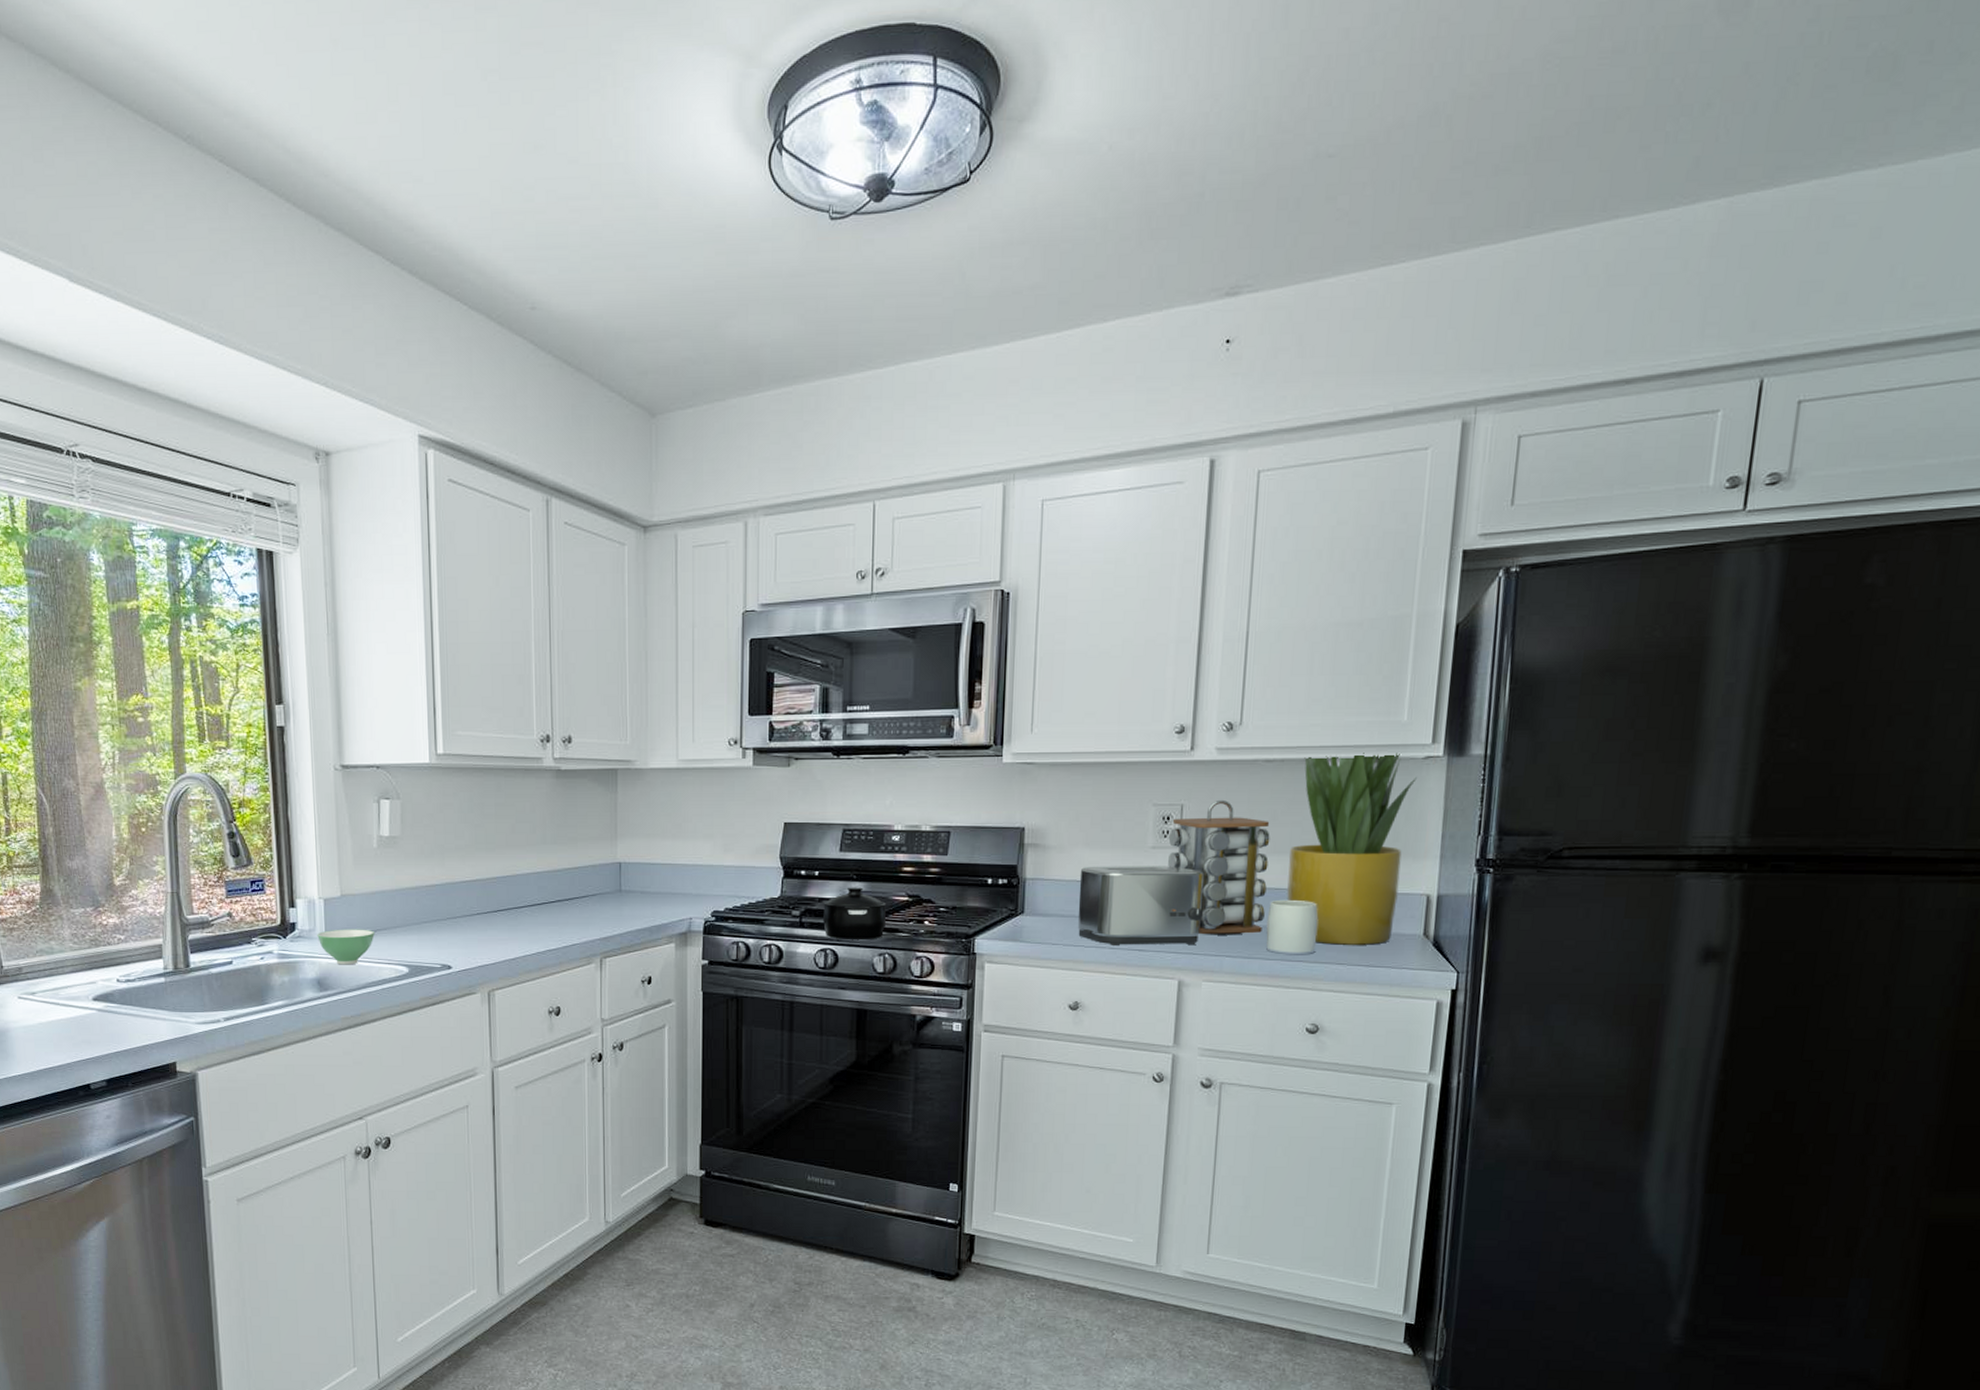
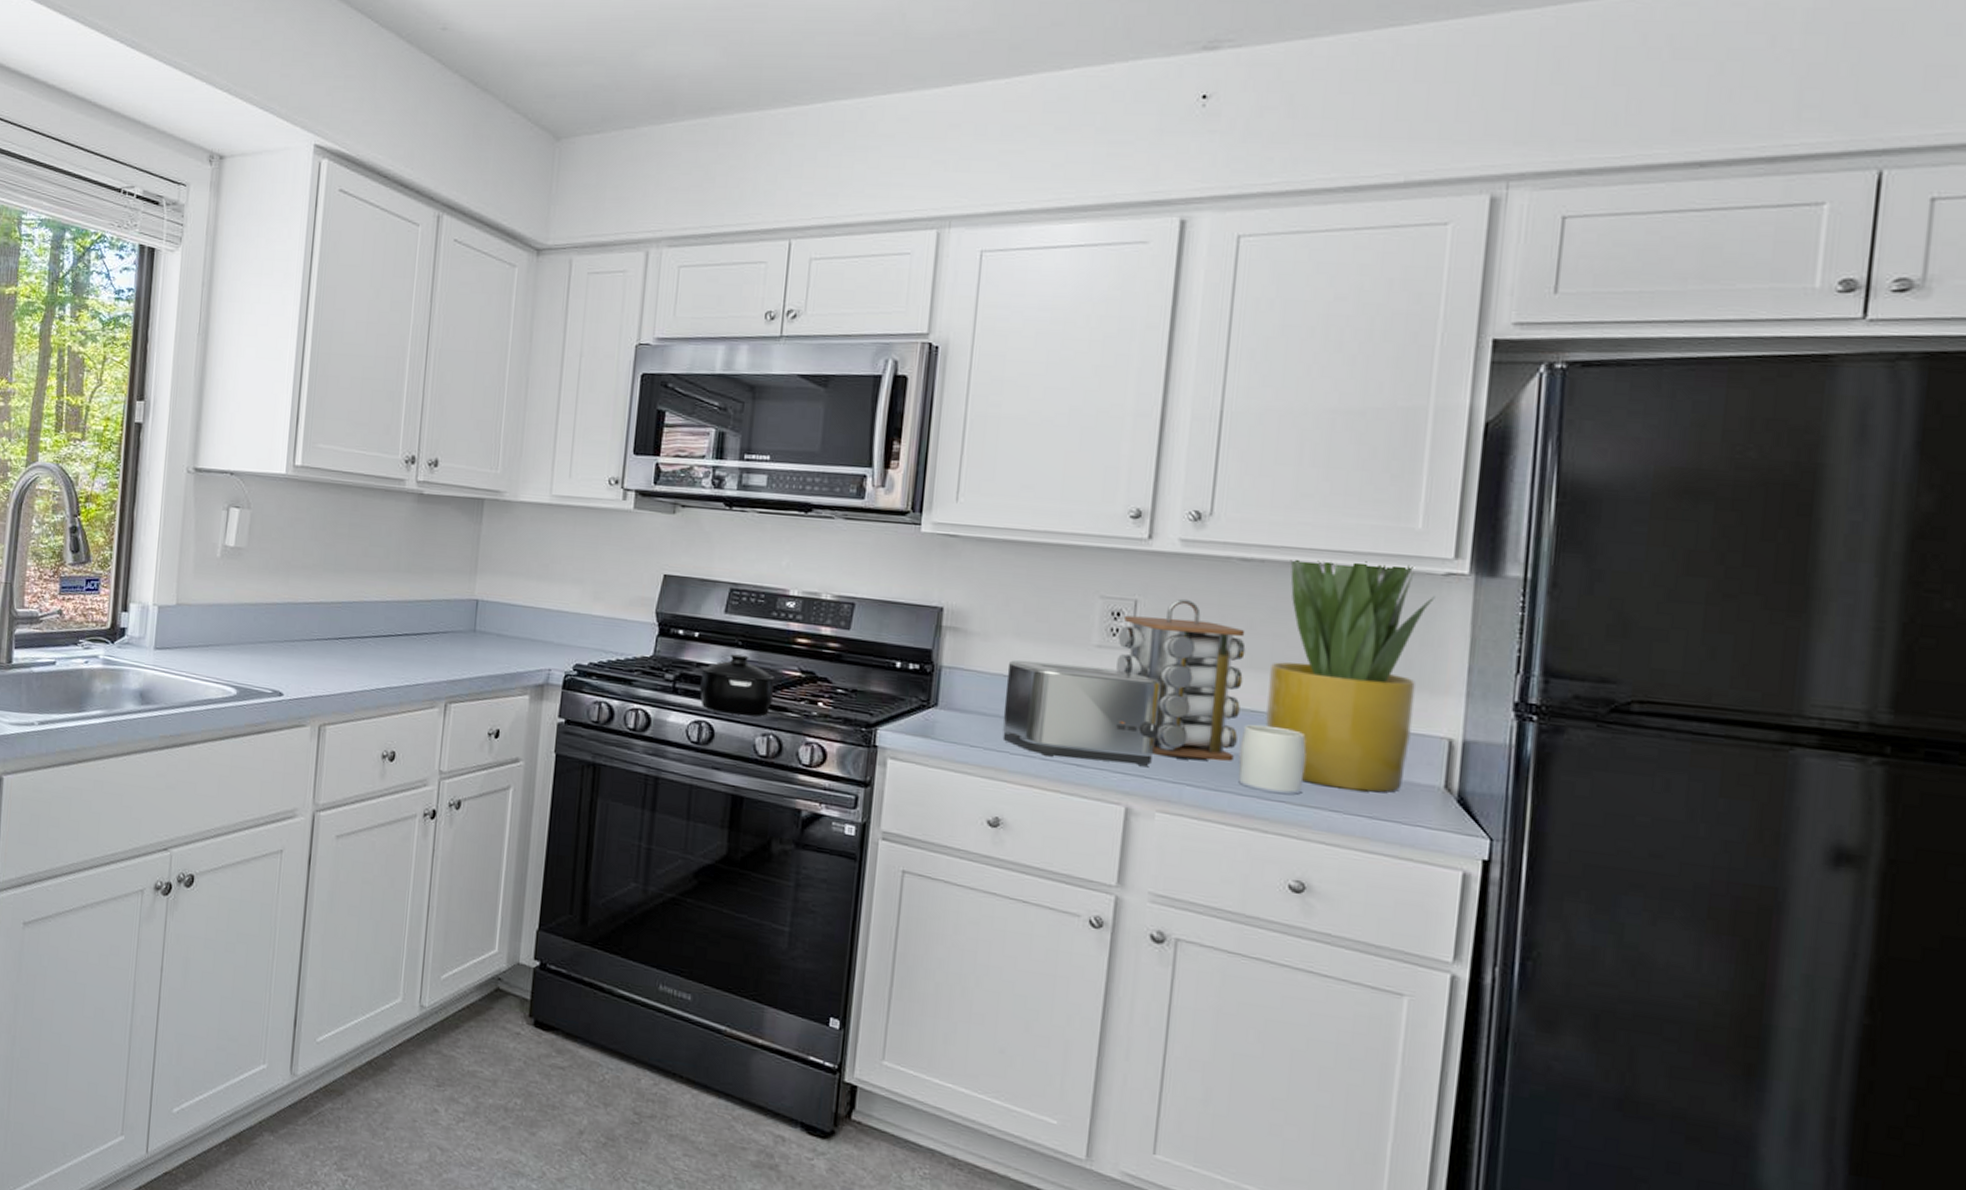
bowl: present [316,929,376,965] -> none [145,639,207,680]

